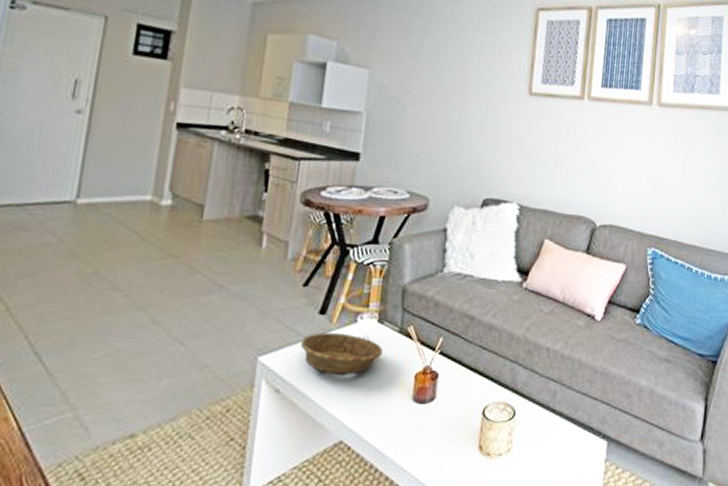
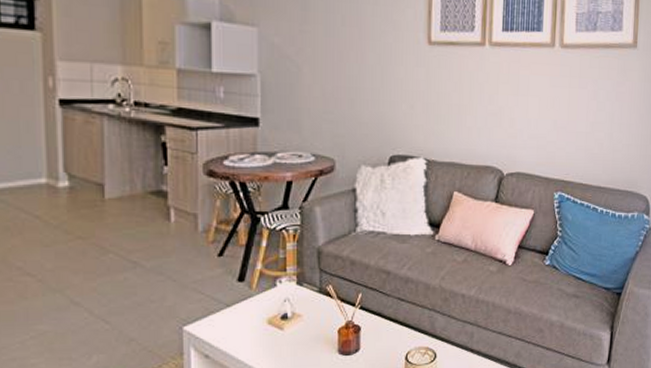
decorative bowl: present [300,332,383,376] -> none [223,297,305,338]

